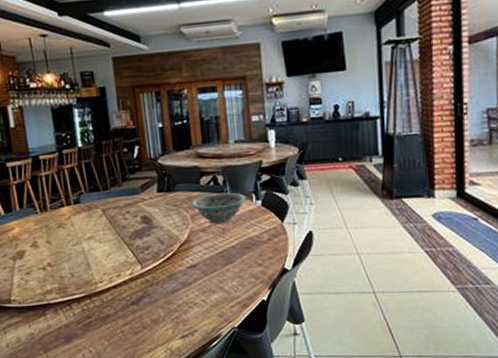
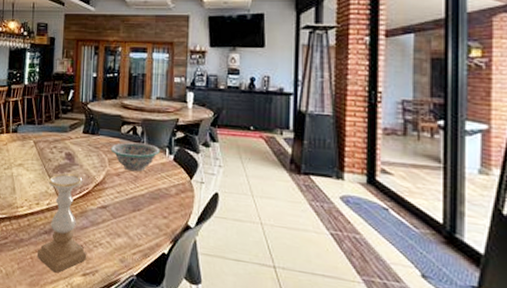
candle holder: none [126,238,183,341] -> present [37,173,87,273]

